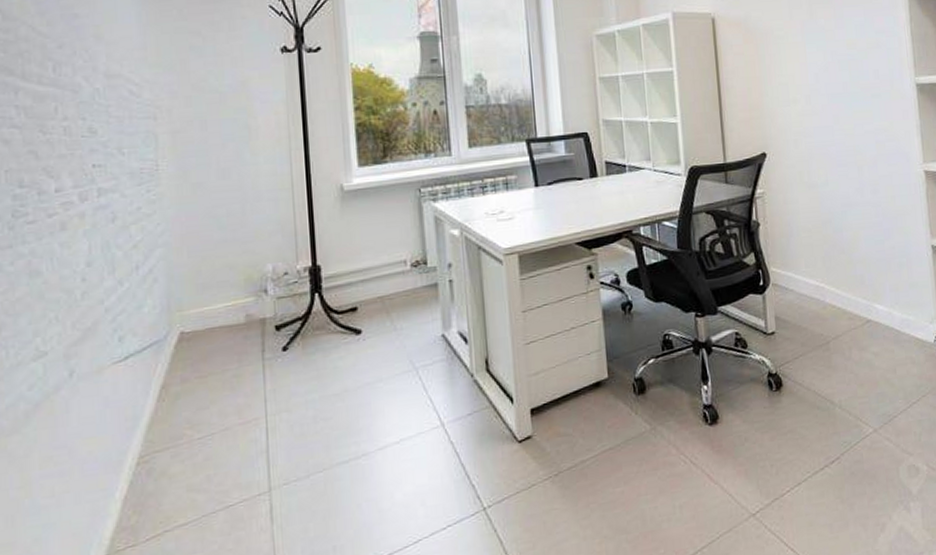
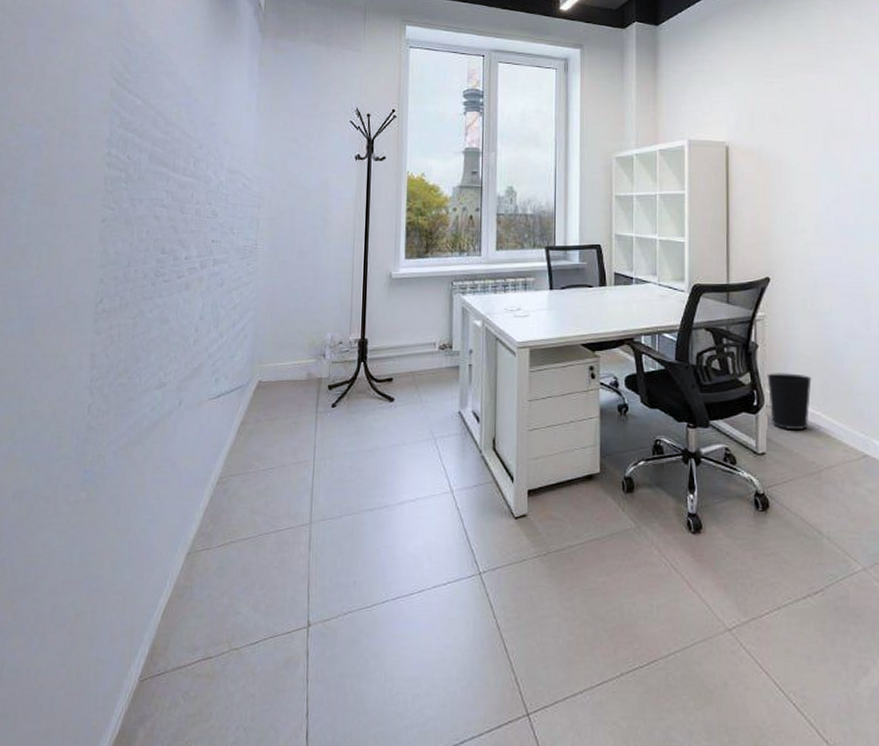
wastebasket: none [770,248,814,305] -> present [767,373,812,429]

